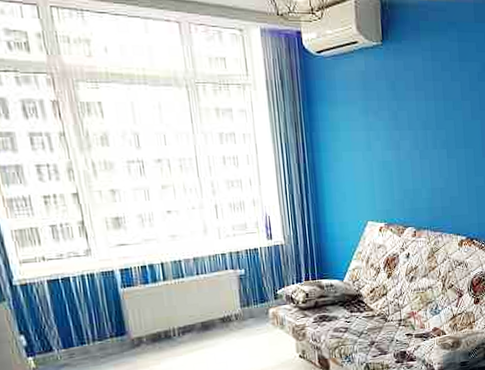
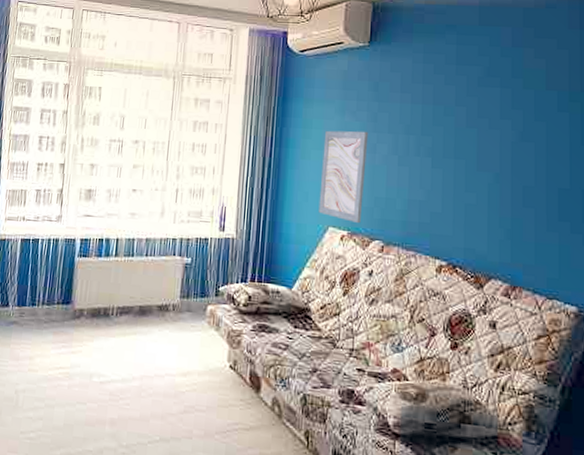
wall art: none [352,130,395,215] -> present [318,130,369,224]

